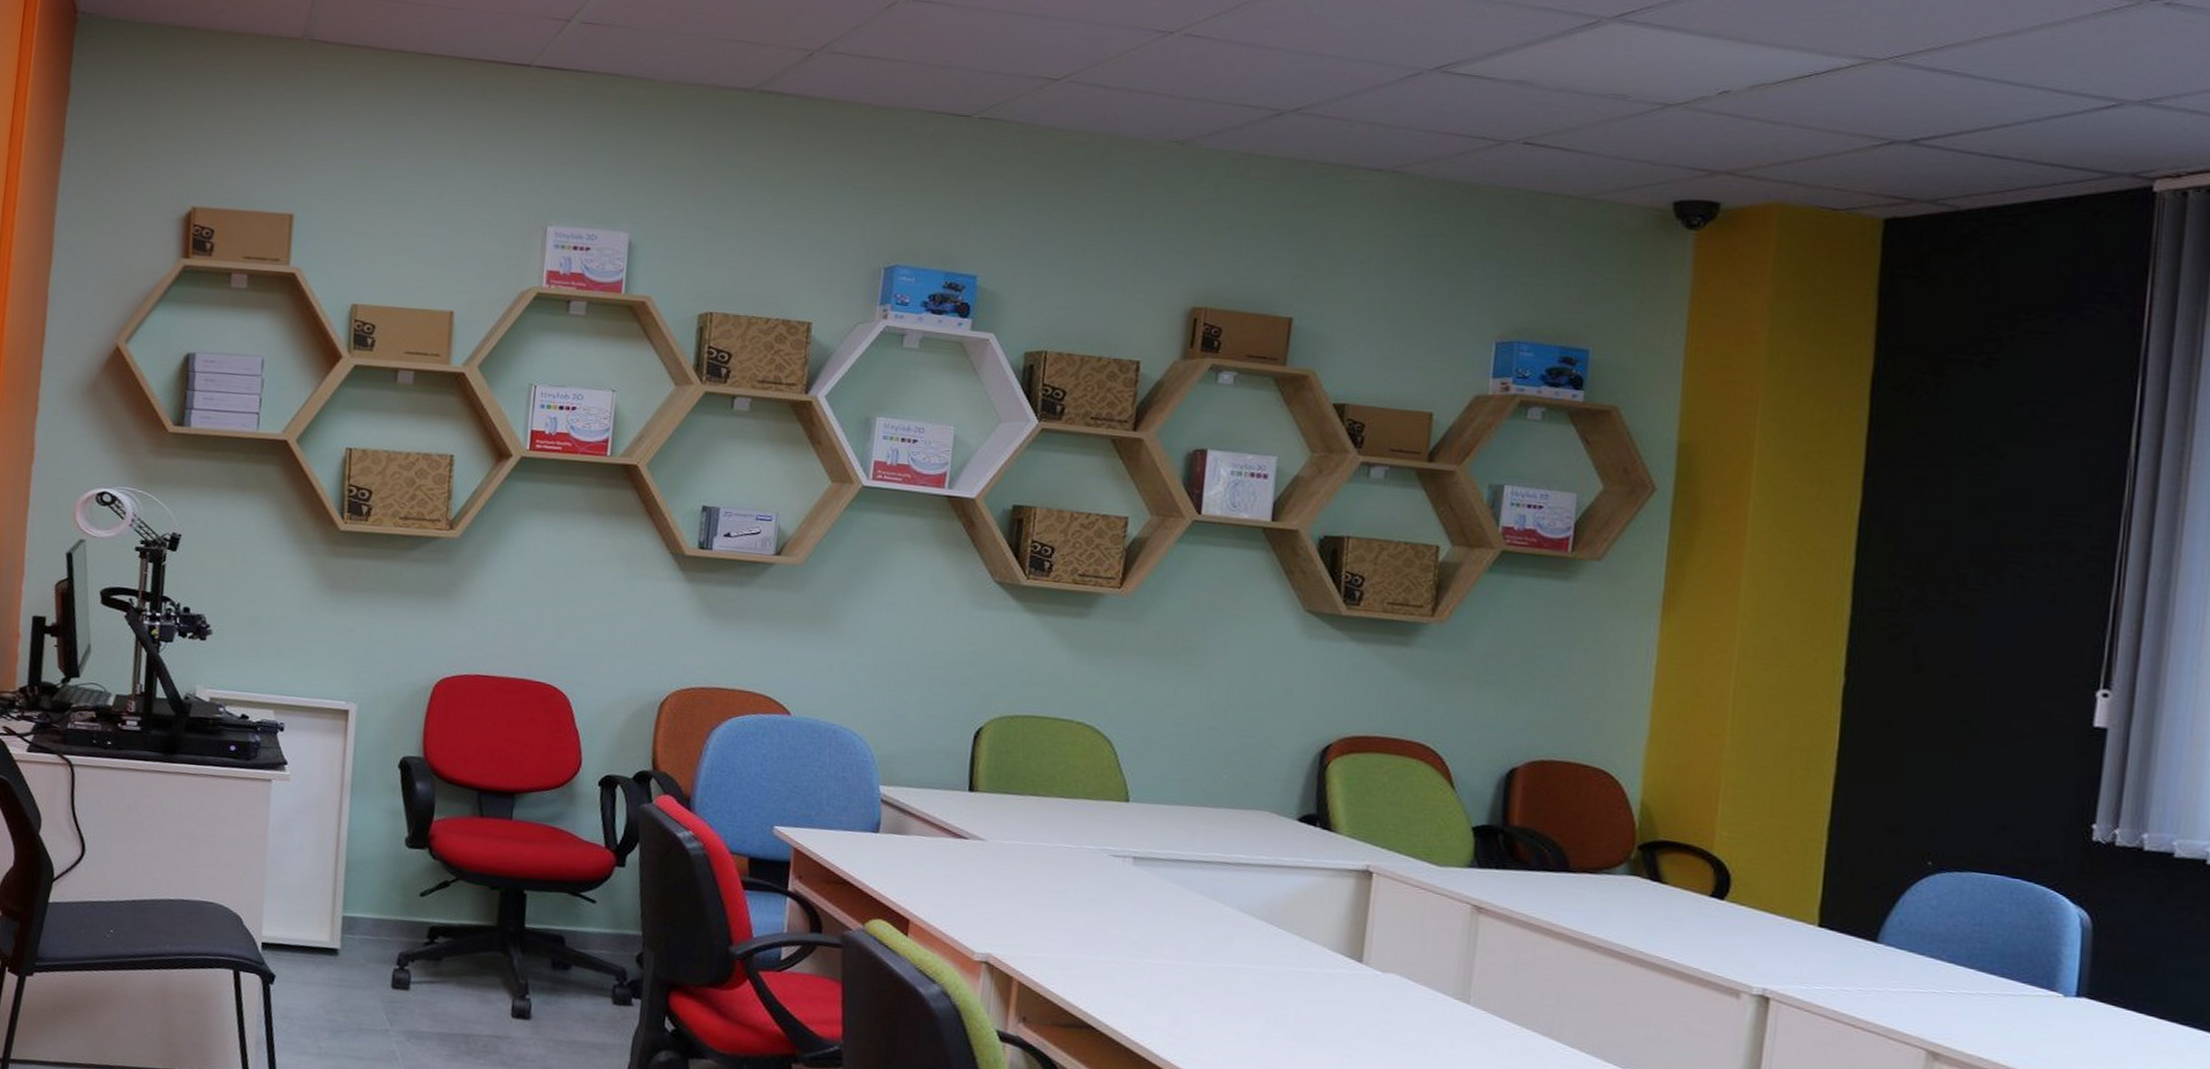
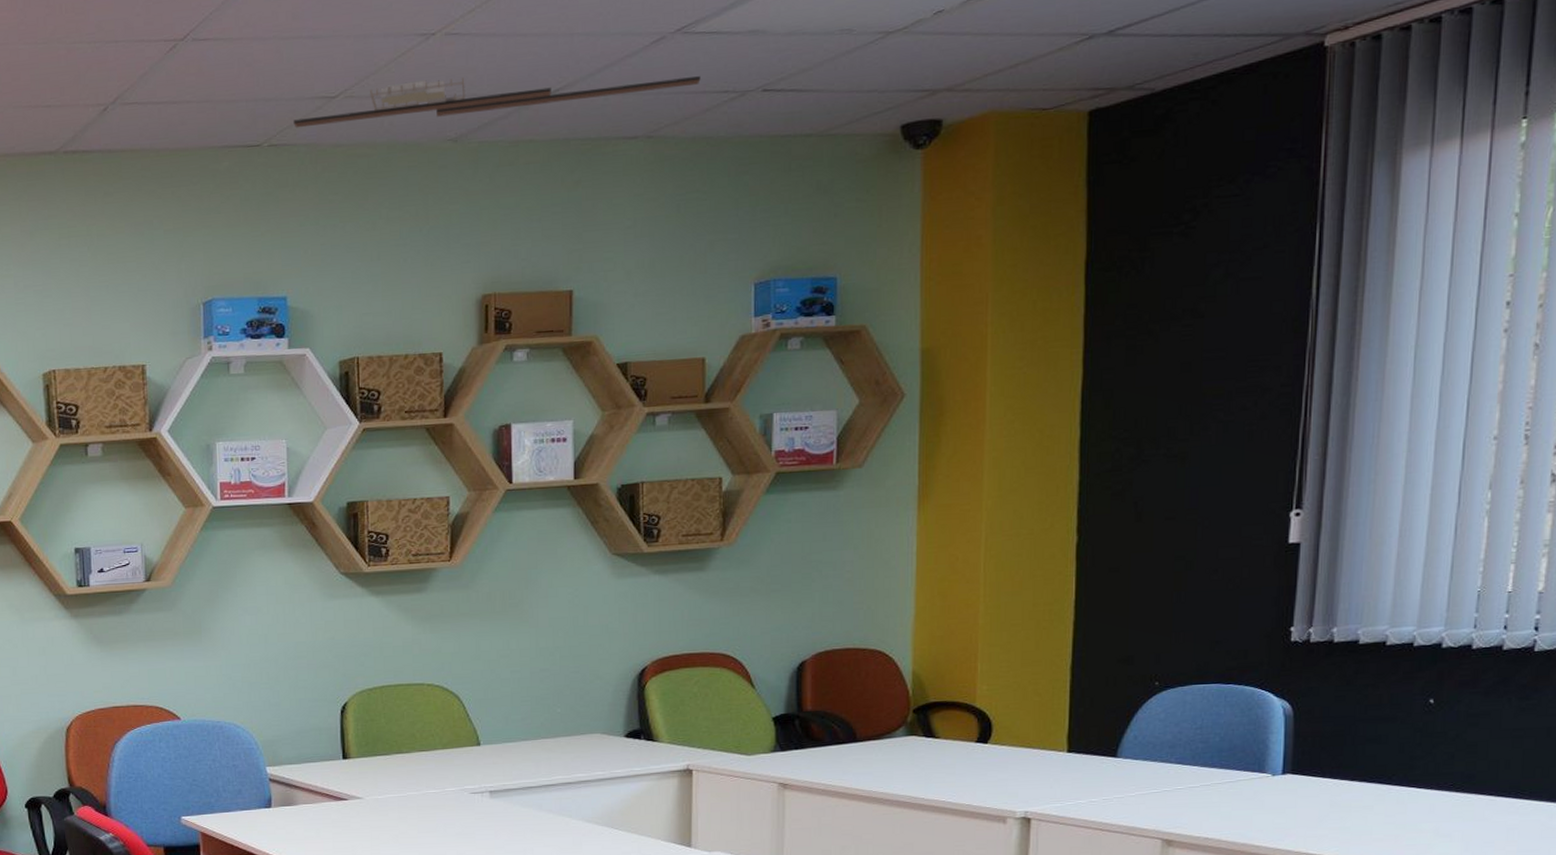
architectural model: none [1009,76,1457,126] -> present [293,76,701,128]

